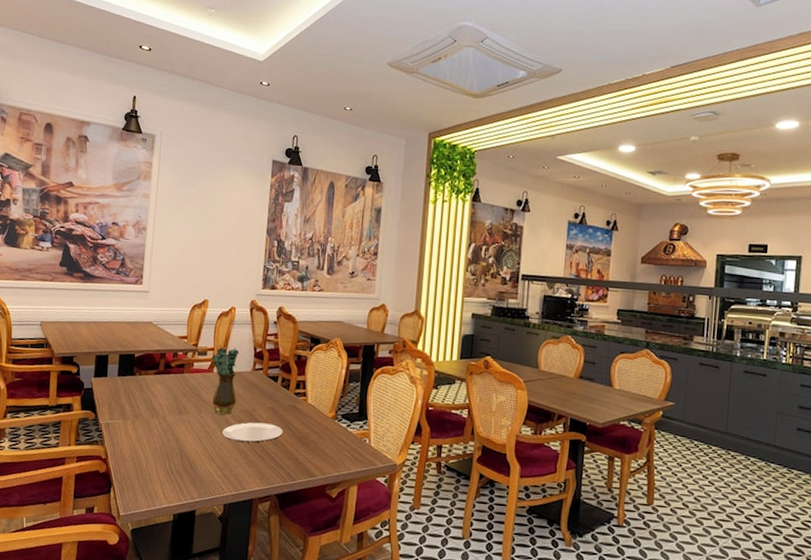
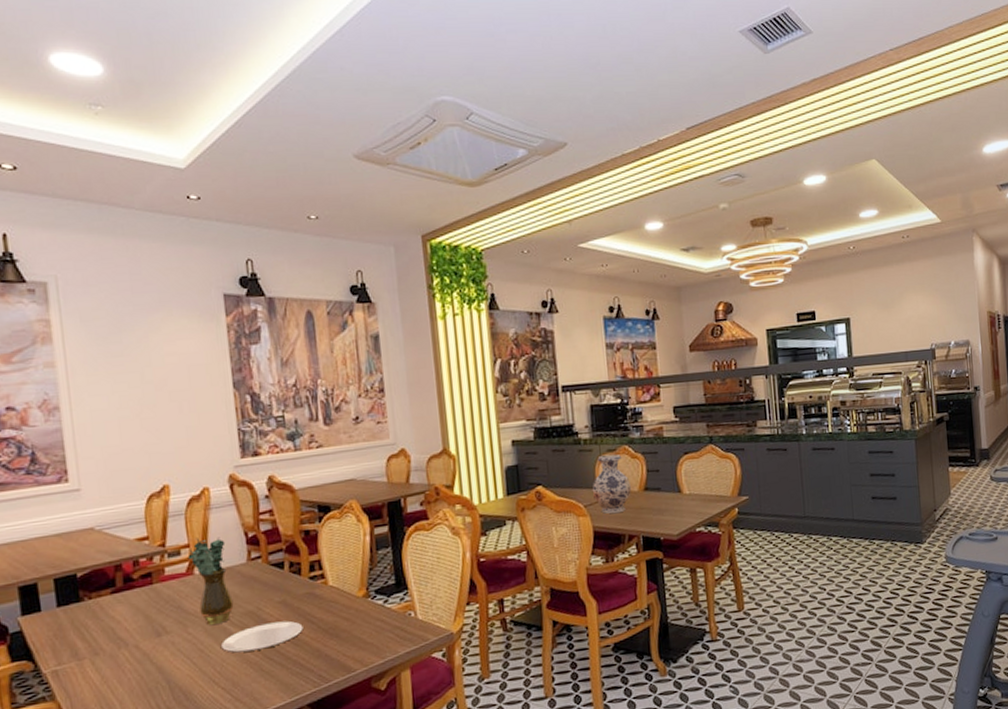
vase: none [532,340,568,394] -> present [592,453,631,514]

